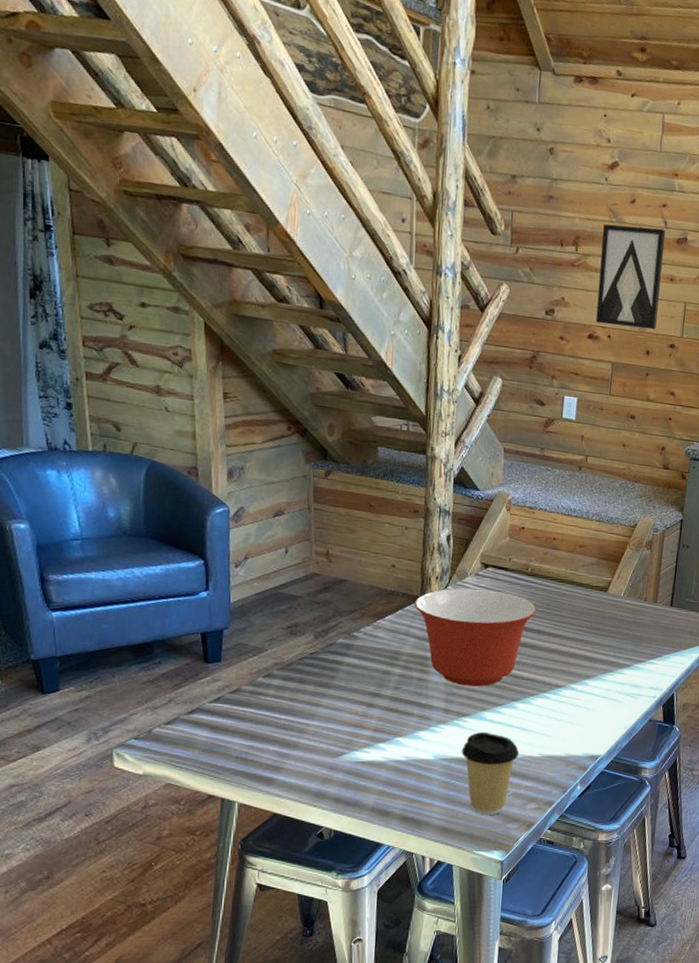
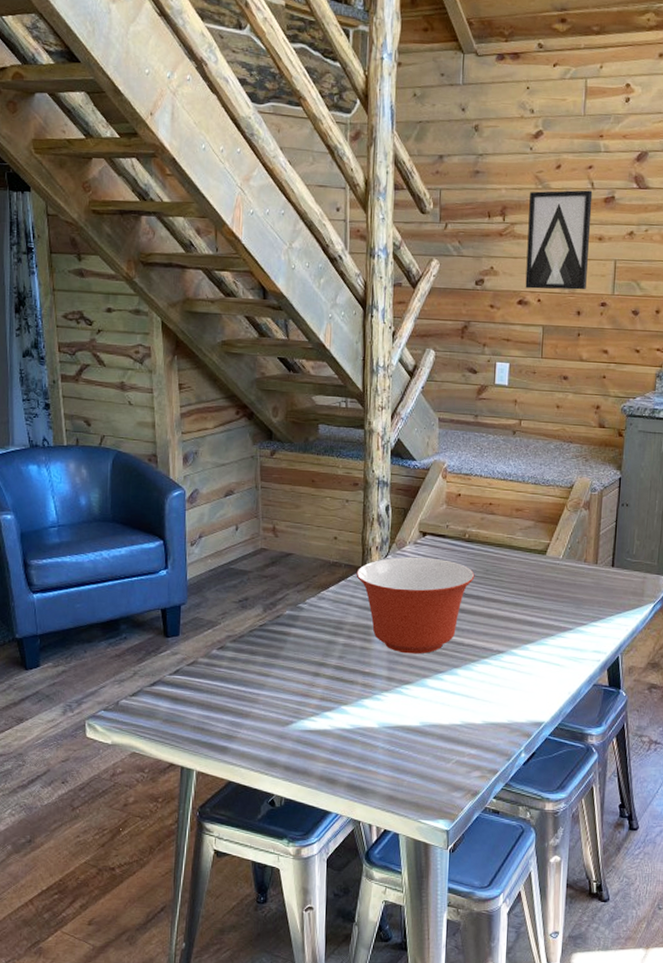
coffee cup: present [461,731,520,816] -> none [405,699,462,784]

